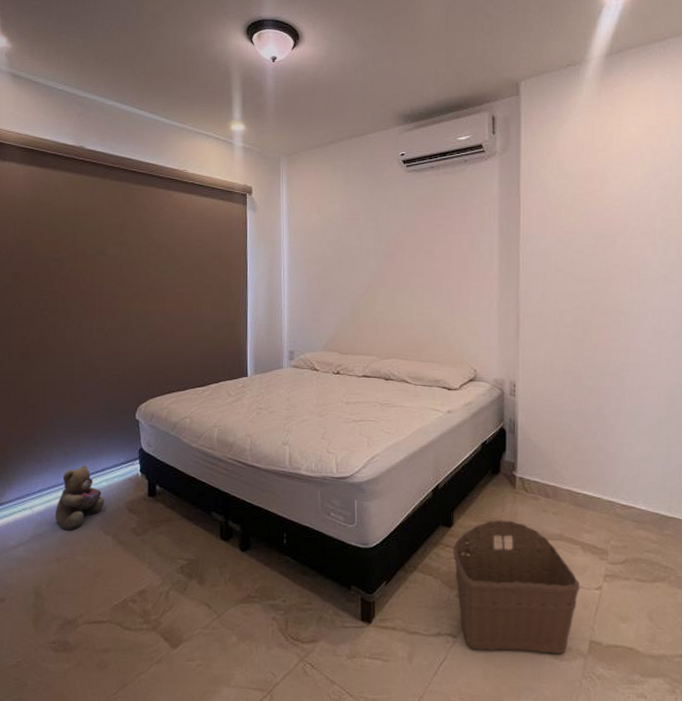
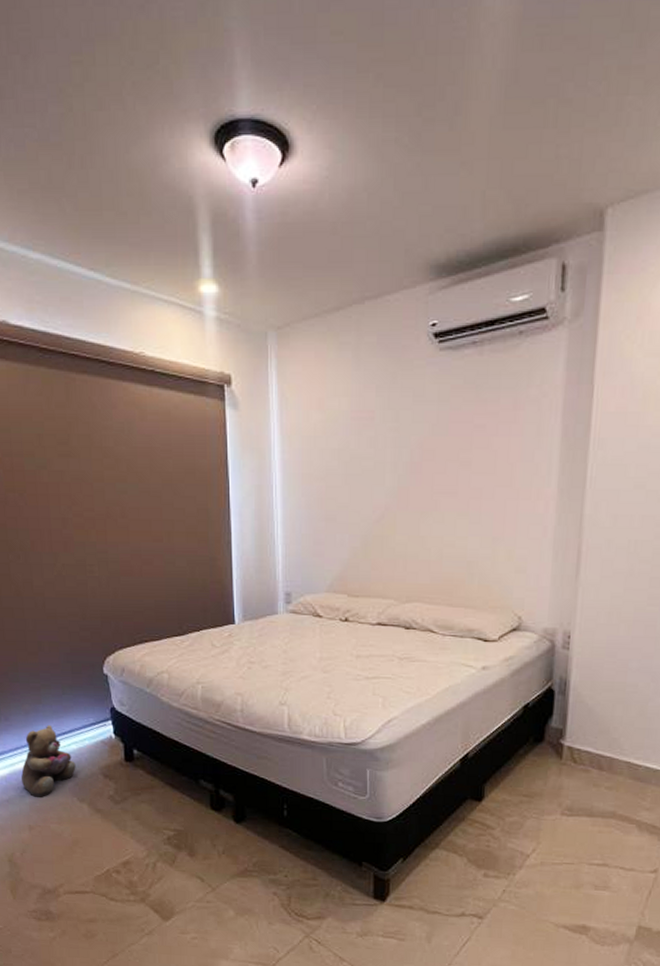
wicker basket: present [453,520,580,655] -> none [482,794,632,940]

